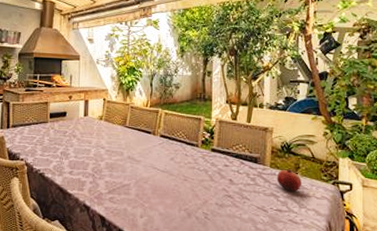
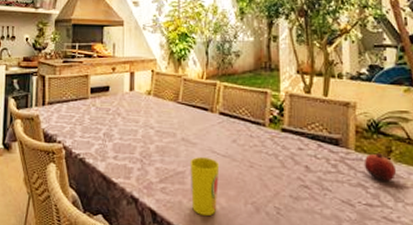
cup: none [134,172,159,221] -> present [190,157,220,217]

